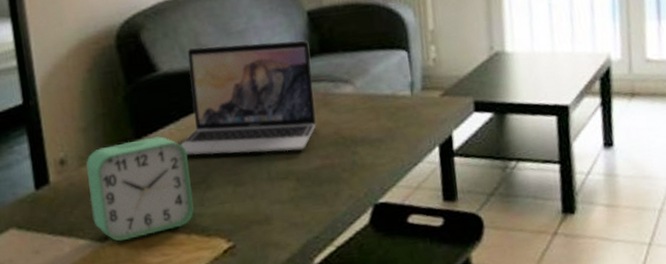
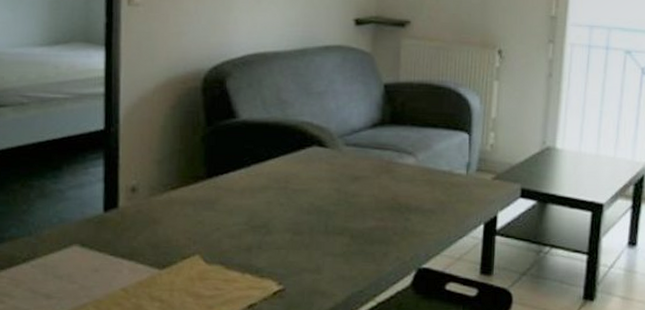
alarm clock: present [86,136,194,242] -> none [154,178,253,271]
laptop: present [181,40,316,156] -> none [249,102,381,210]

